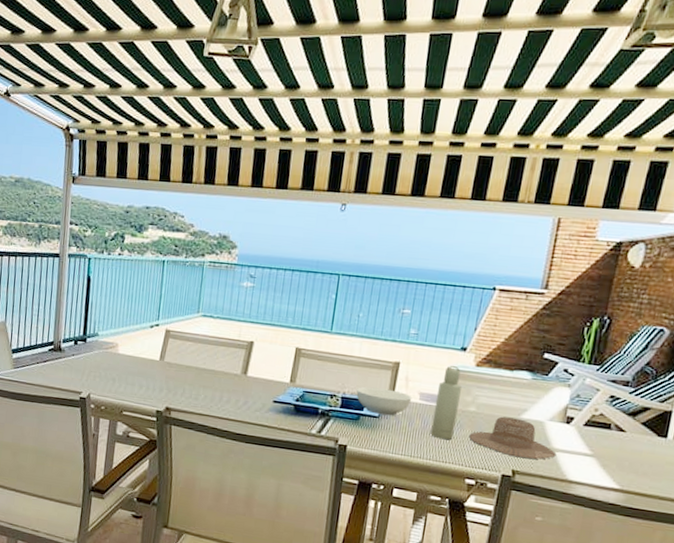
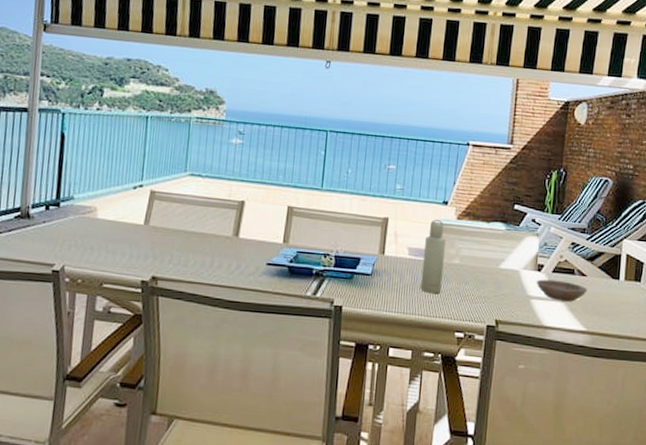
bowl: present [356,386,413,416] -> none [349,244,402,273]
sunhat: present [469,416,557,460] -> none [455,267,532,308]
bowl: none [563,432,625,458] -> present [536,279,588,302]

